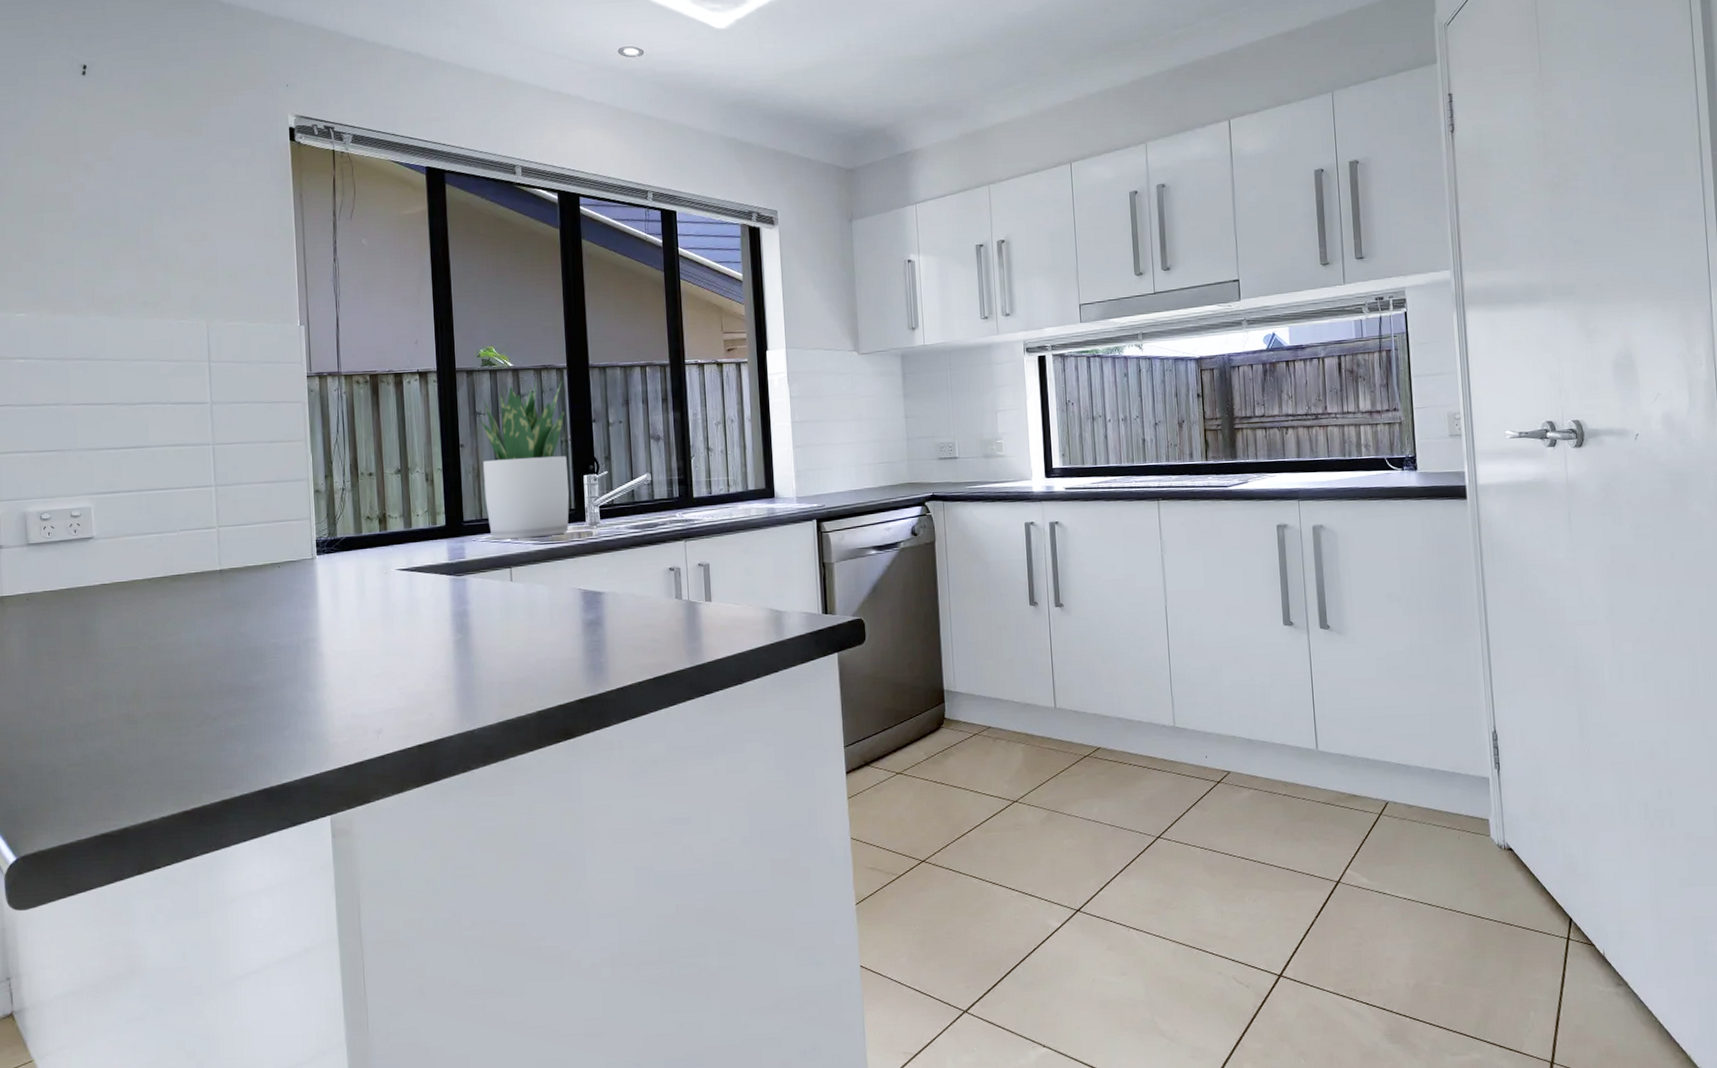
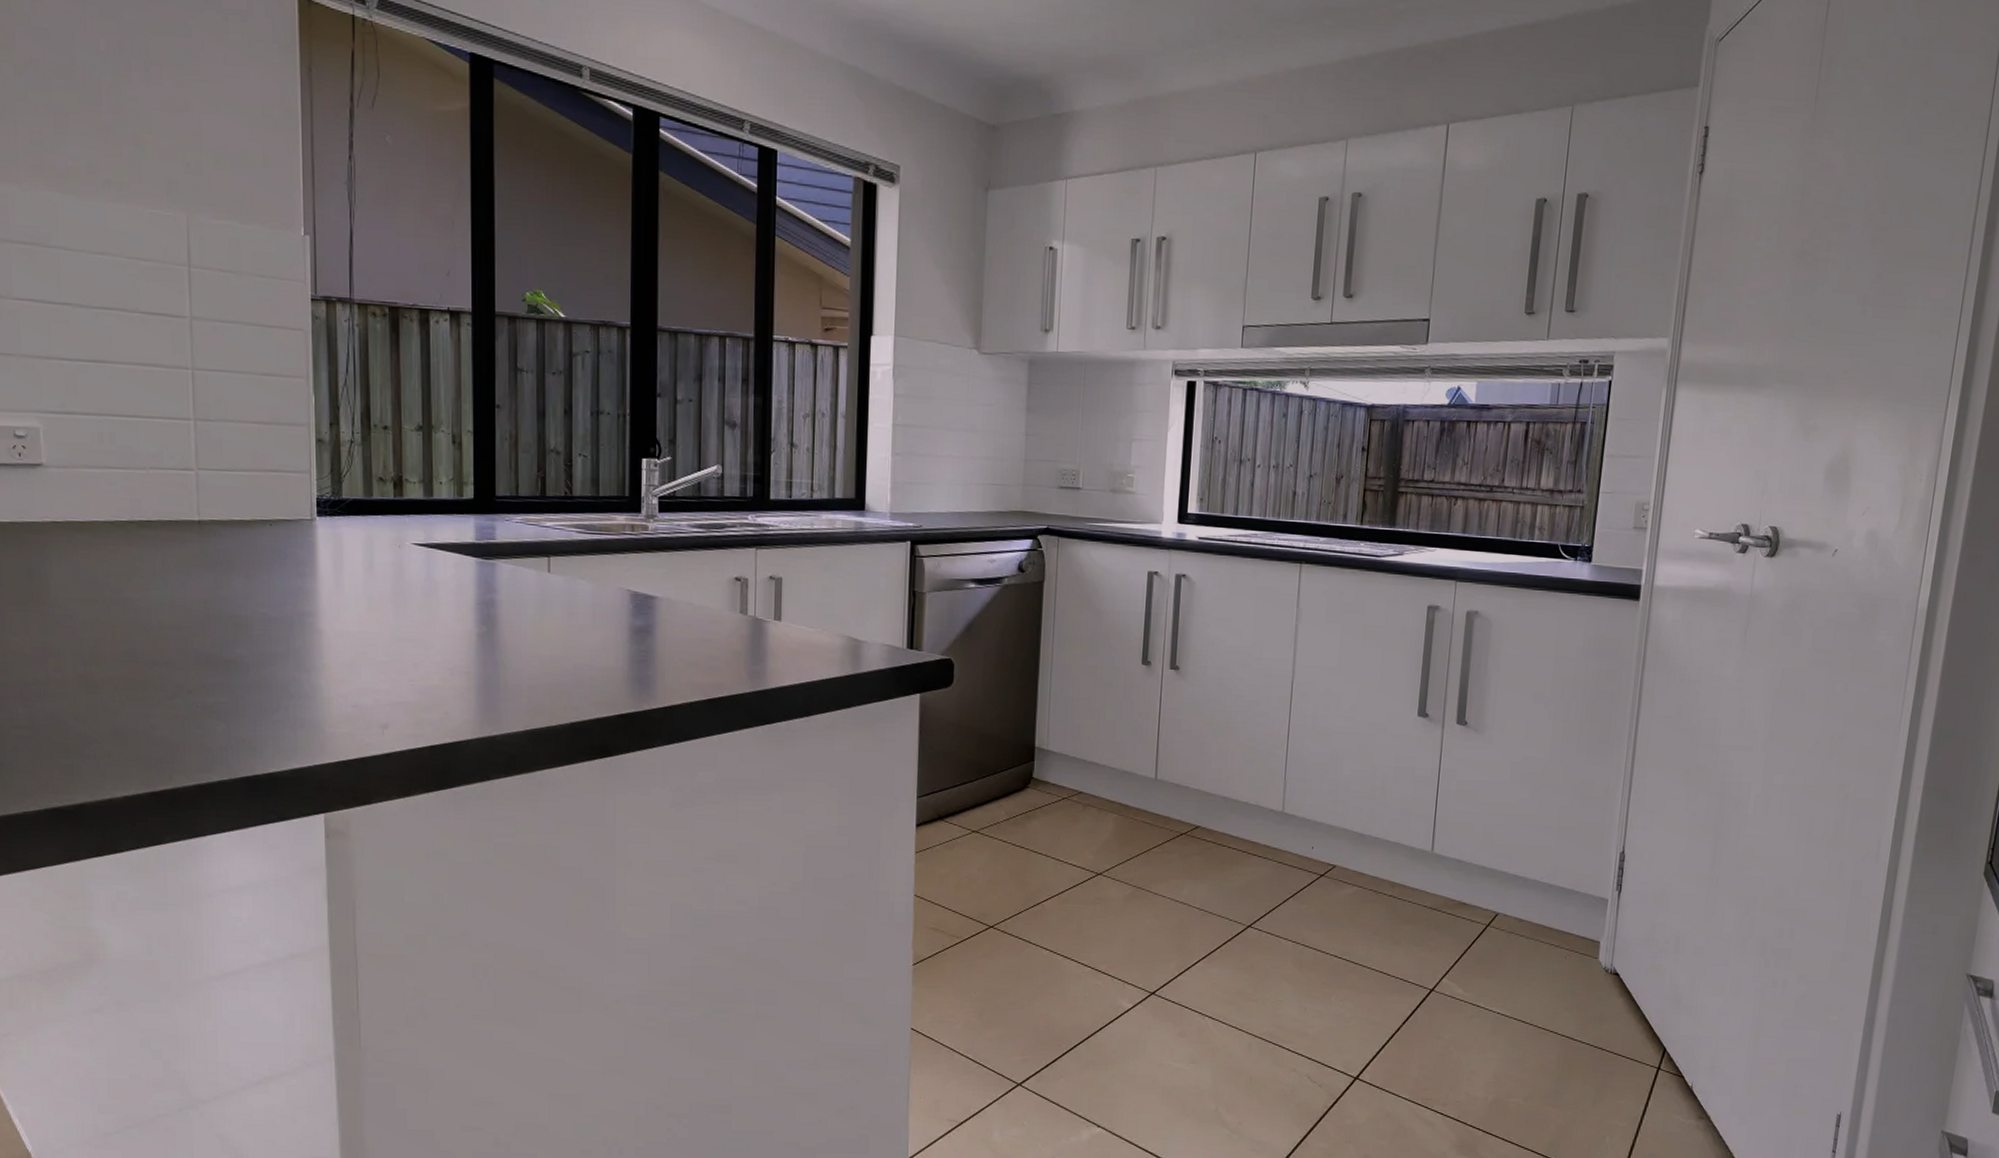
planter: present [479,380,570,540] -> none [520,338,624,525]

